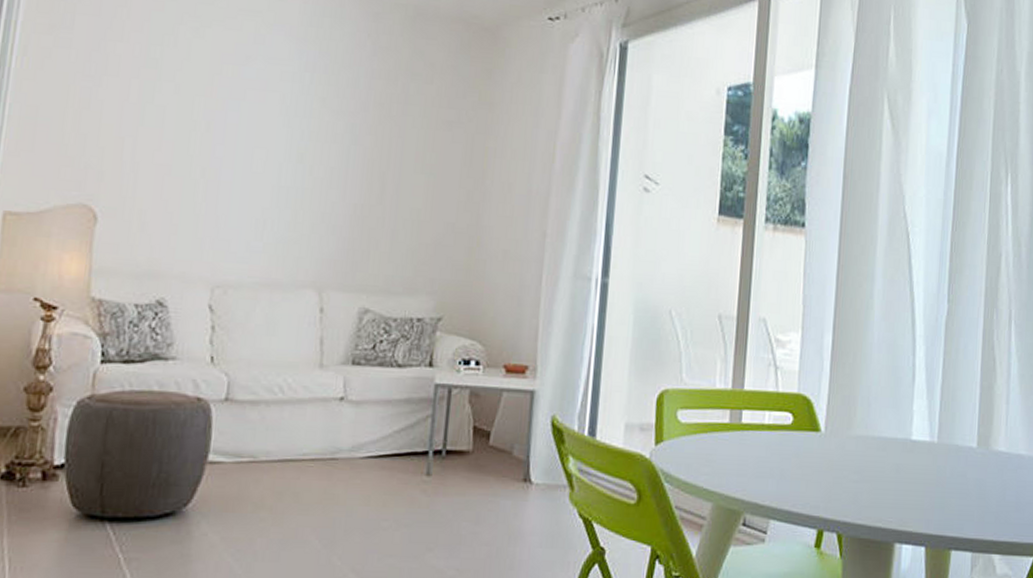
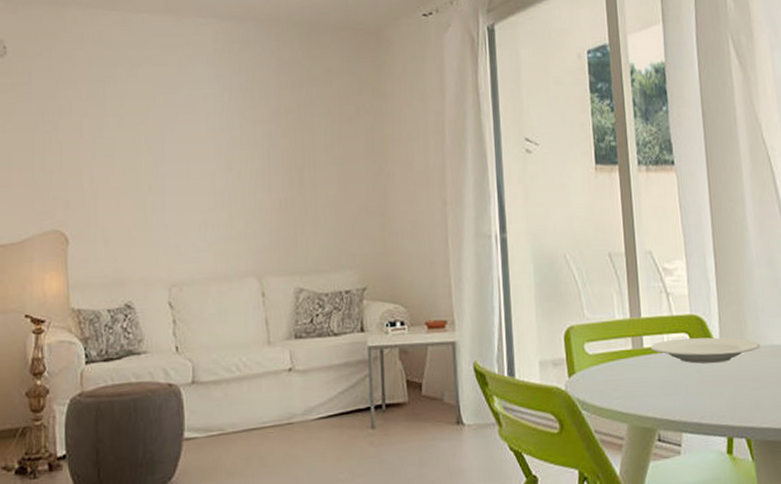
plate: none [749,418,867,449] -> present [650,337,760,364]

